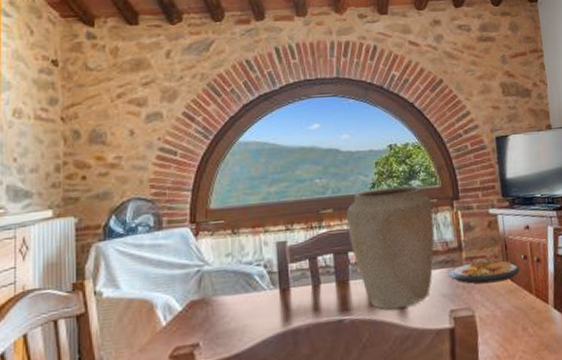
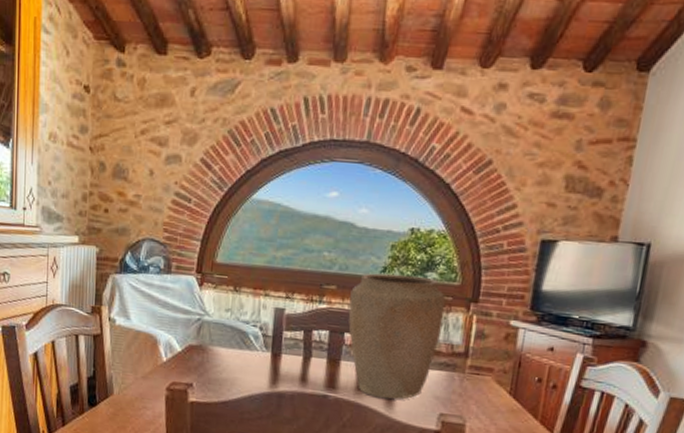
plate: present [448,258,521,284] -> none [446,369,531,399]

